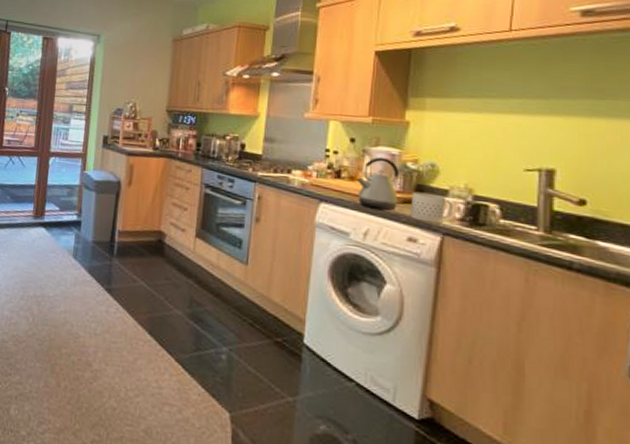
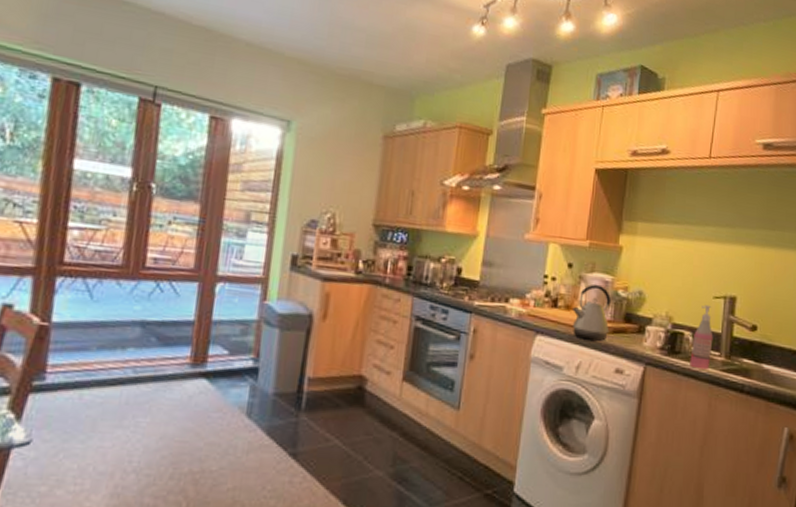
mug: present [410,191,453,224] -> none [618,320,655,353]
soap dispenser: none [498,177,527,244] -> present [690,304,713,370]

